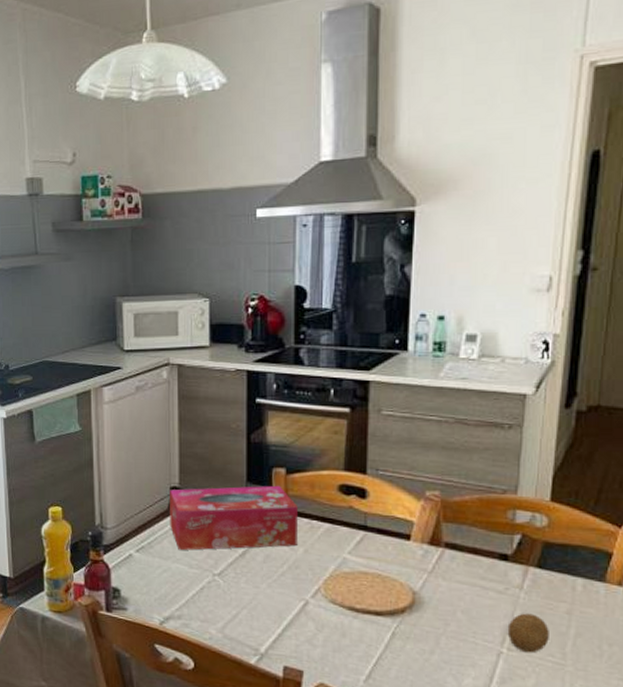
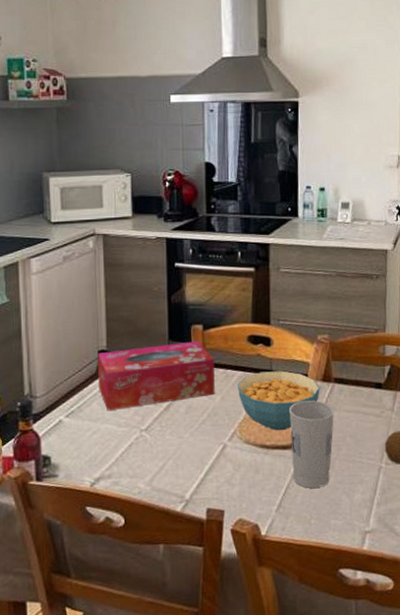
cereal bowl: none [324,526,426,595] -> present [238,371,320,431]
cup: none [386,564,442,664] -> present [289,401,334,488]

